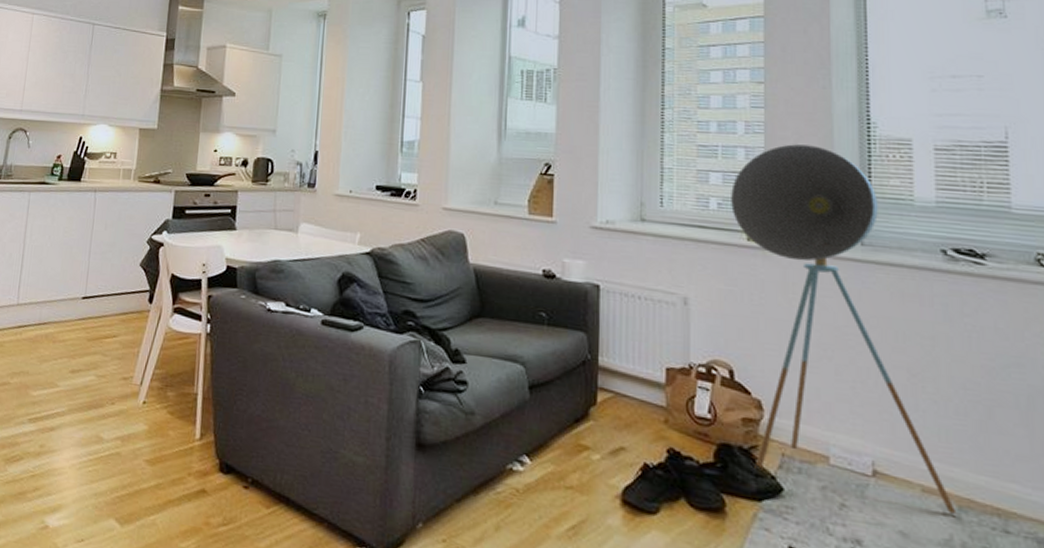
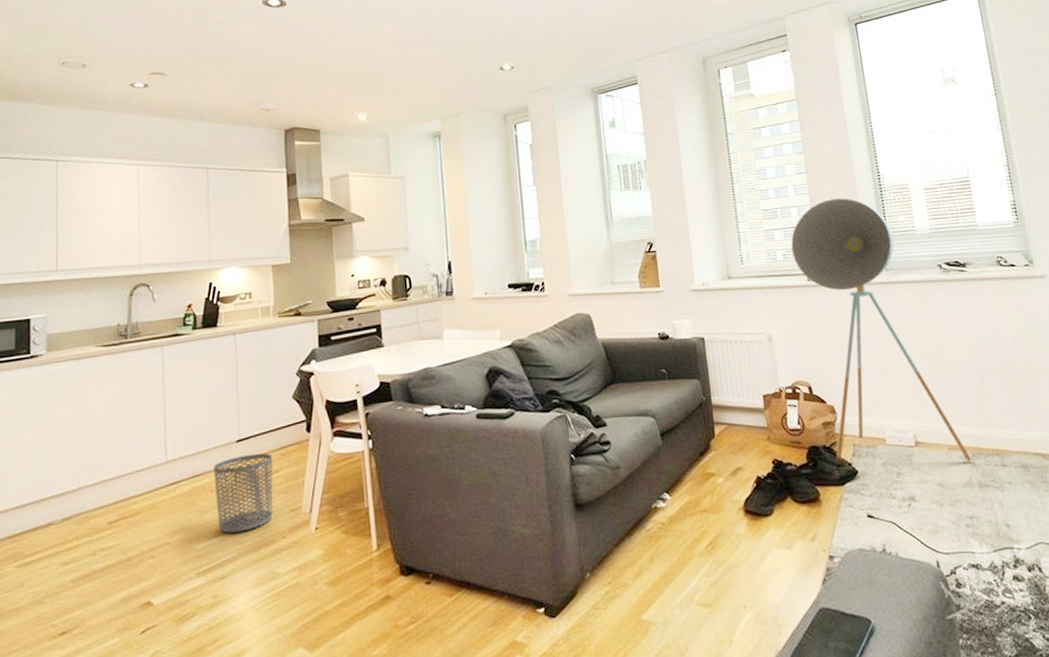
waste bin: none [54,313,113,389] -> present [214,453,273,533]

